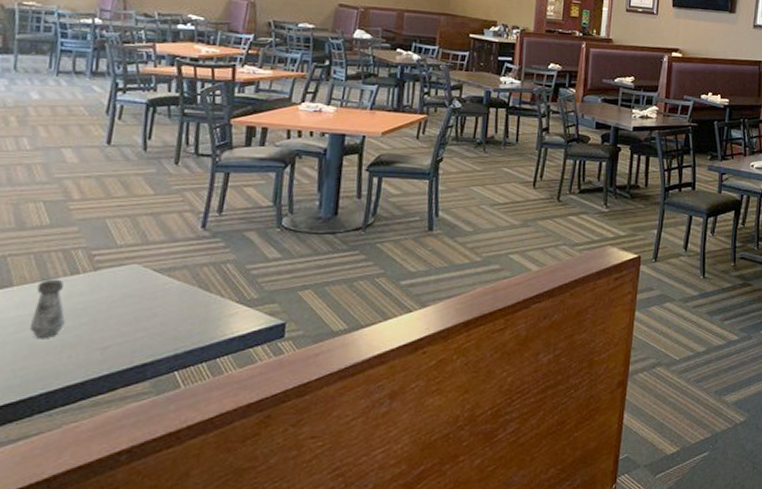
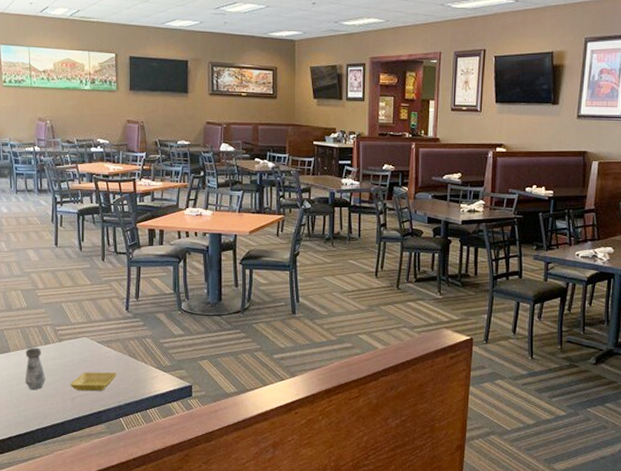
saucer: none [101,309,178,337] -> present [69,372,117,392]

